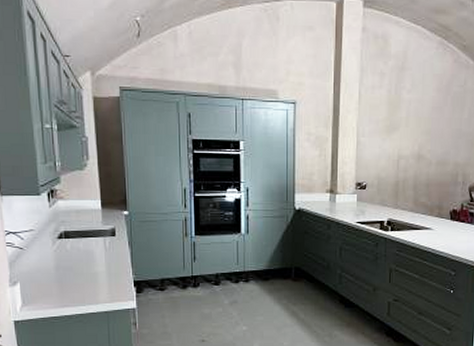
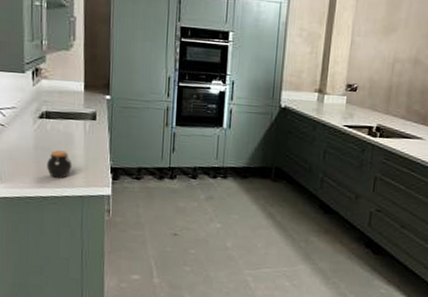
jar: none [68,269,95,296] -> present [46,150,72,178]

